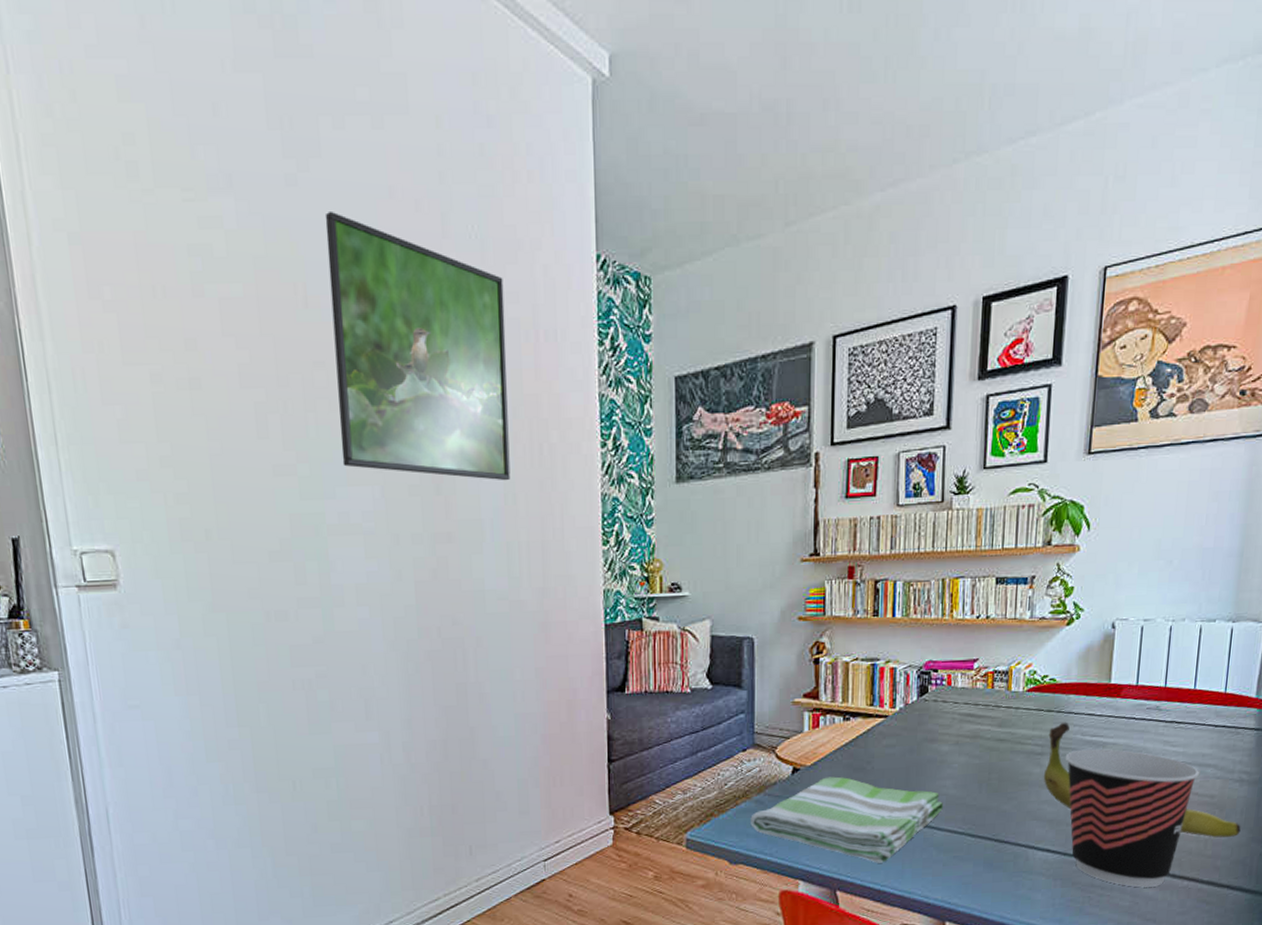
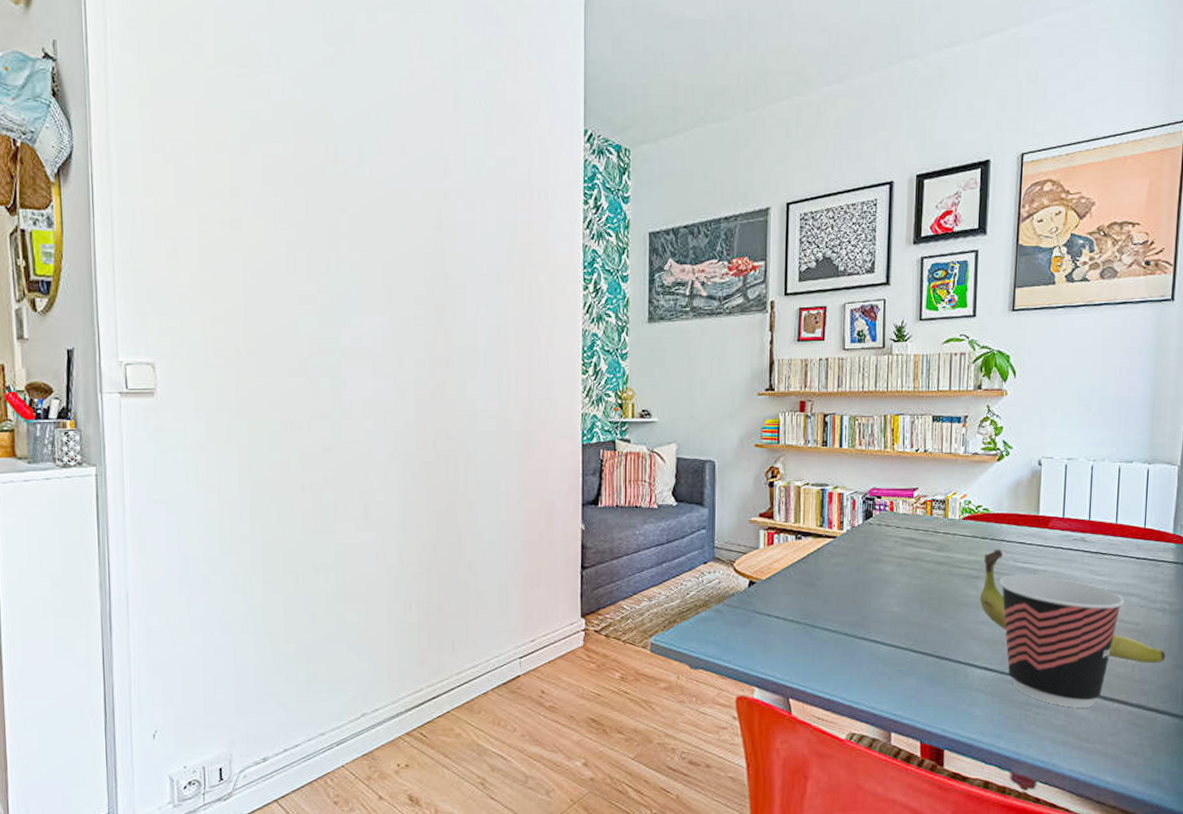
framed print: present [325,210,511,481] -> none [356,87,504,316]
dish towel: present [750,776,943,863] -> none [710,590,887,674]

